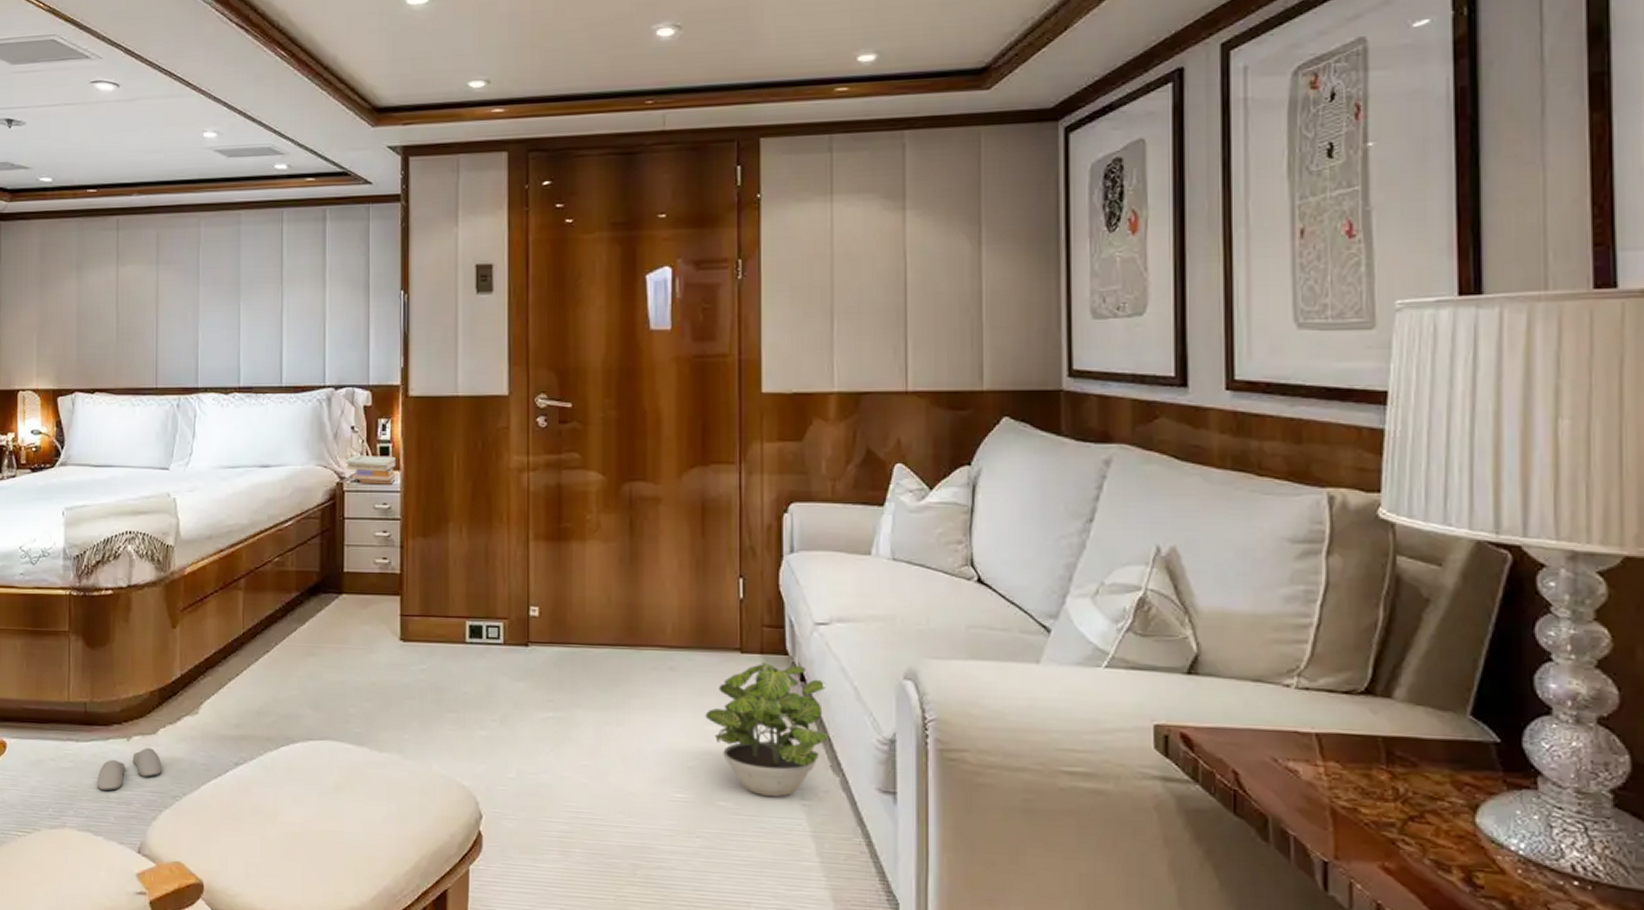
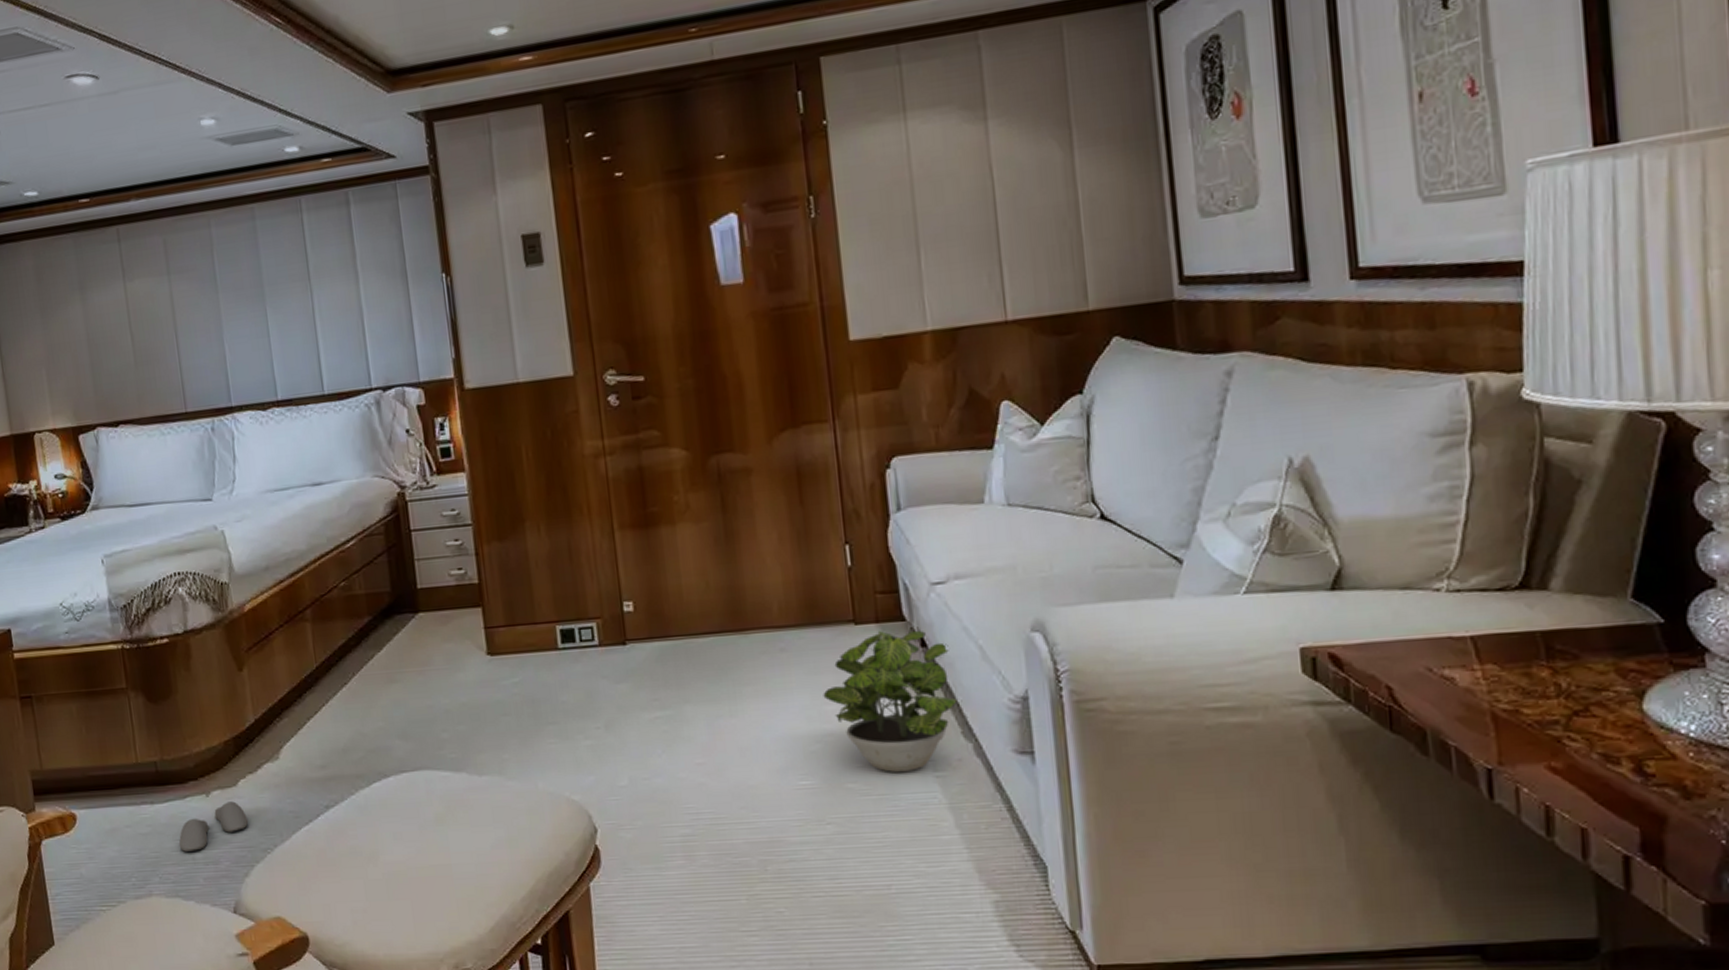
books: present [344,454,396,485] -> none [402,457,462,492]

